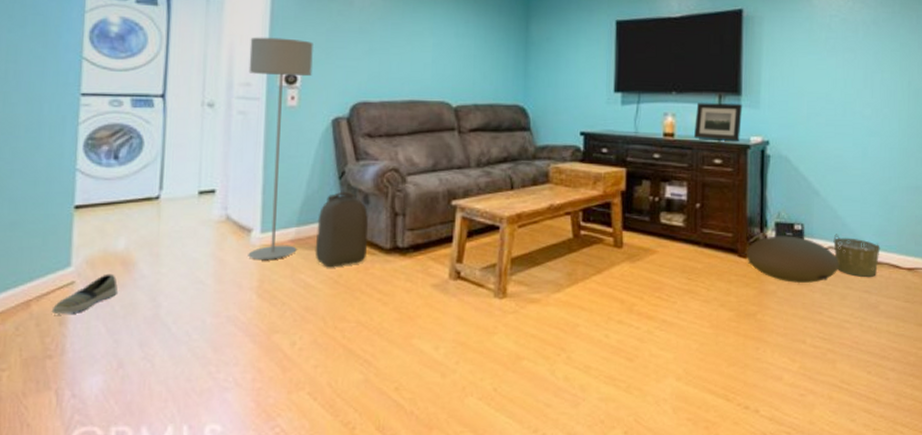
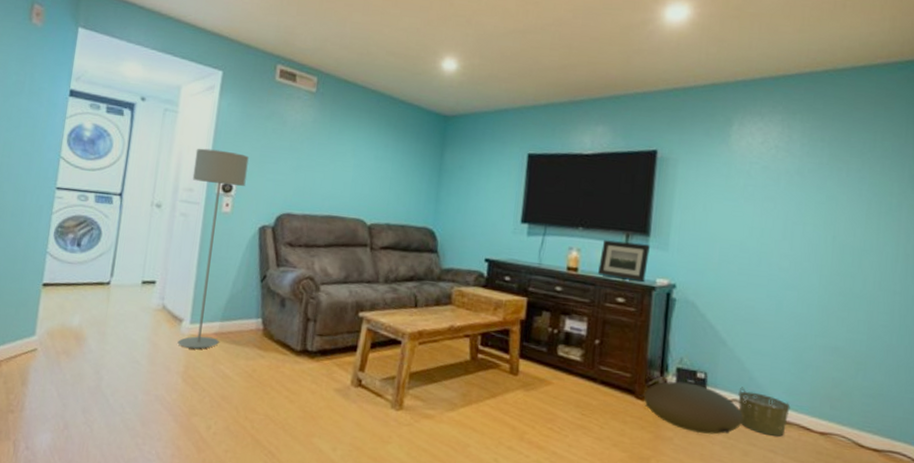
shoe: present [51,273,118,314] -> none [16,345,70,376]
backpack: present [315,191,369,267] -> none [234,293,284,362]

